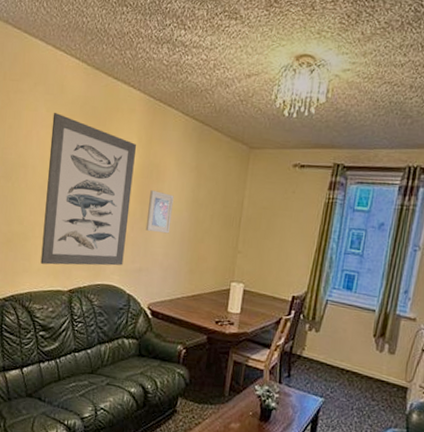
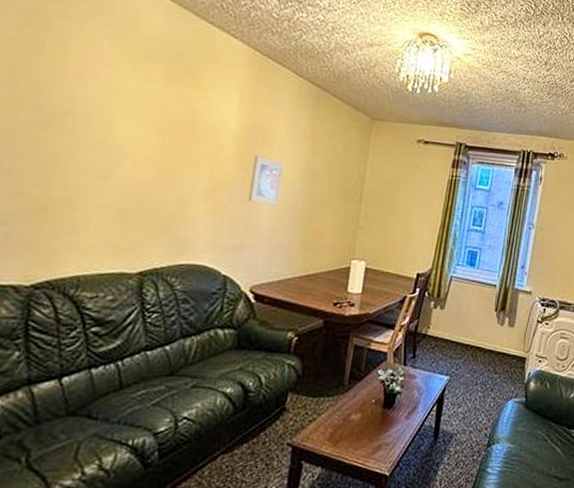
wall art: present [40,113,136,266] -> none [95,51,237,242]

